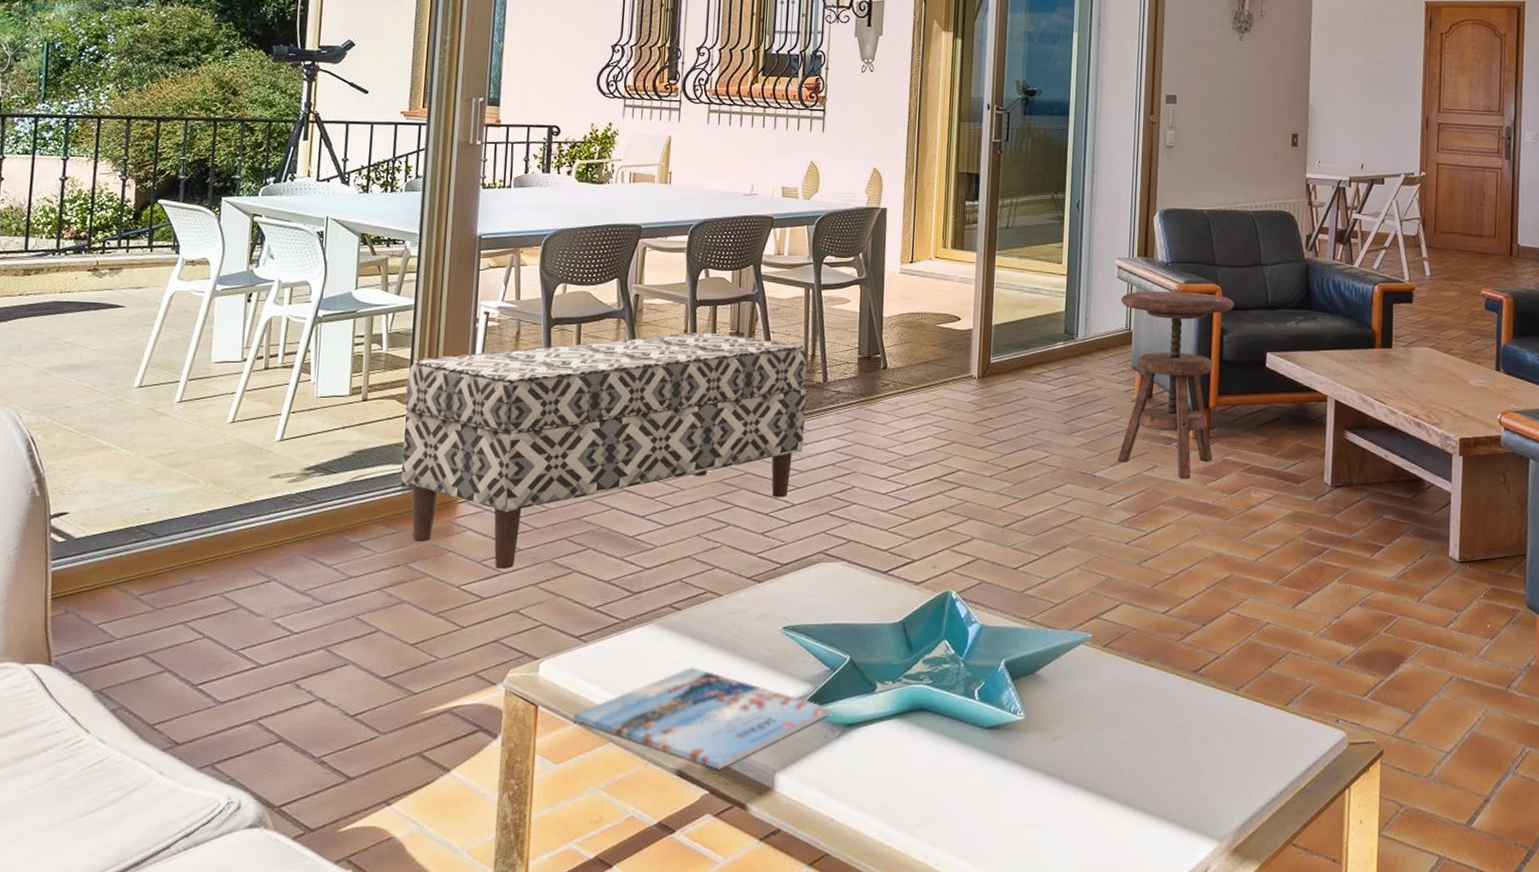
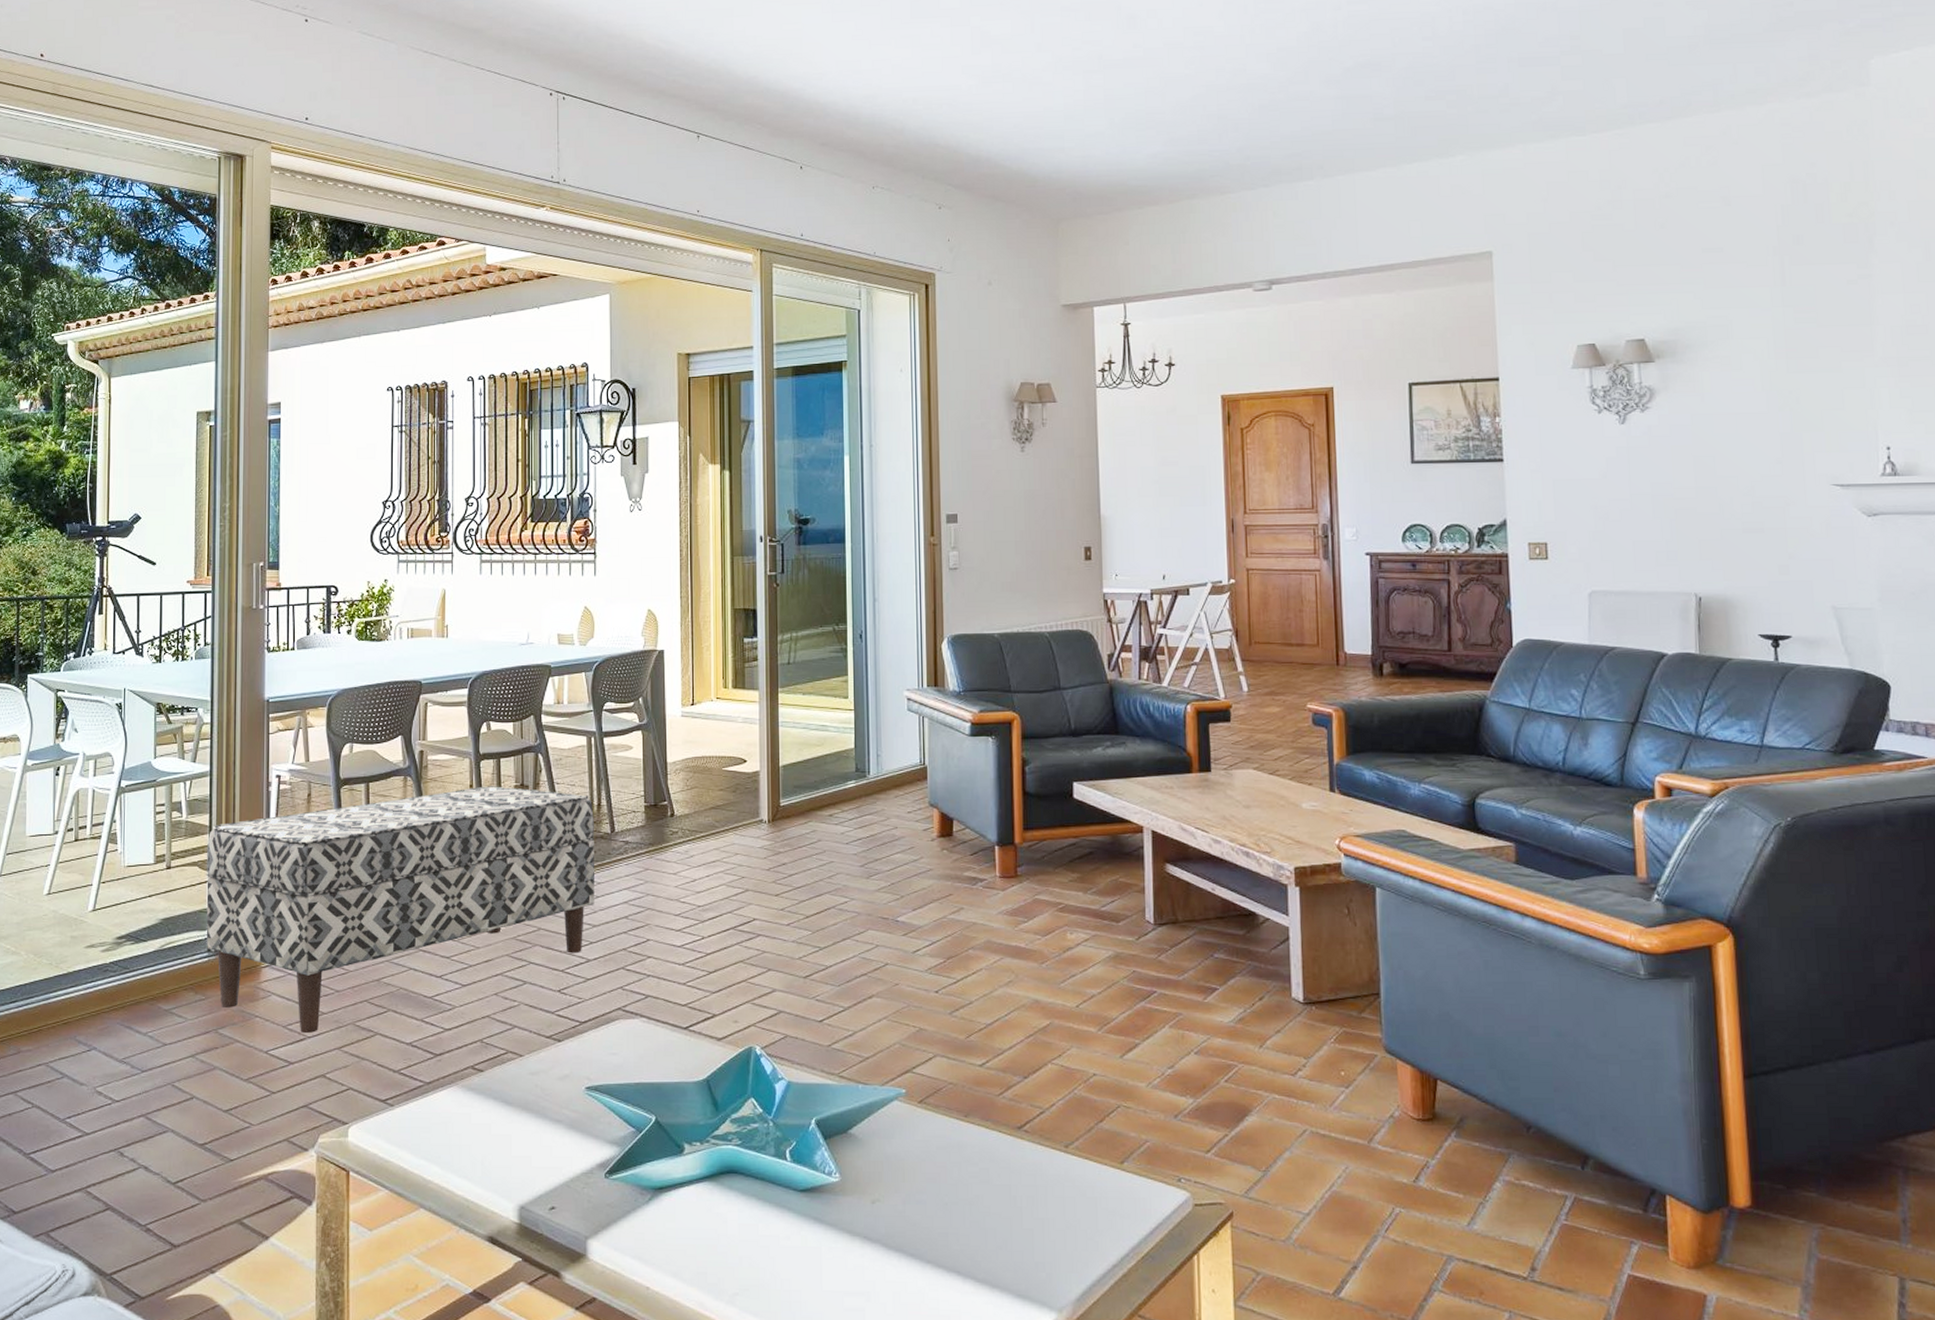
magazine: present [573,666,831,770] -> none [384,1129,639,1236]
side table: present [1117,291,1234,480] -> none [912,721,1034,922]

